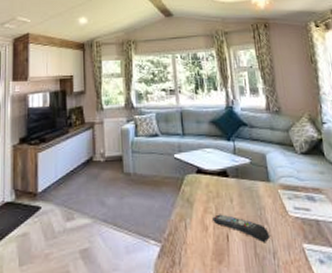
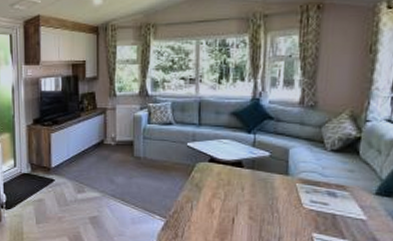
remote control: present [213,214,270,242] -> none [220,200,278,228]

